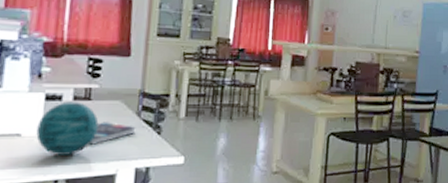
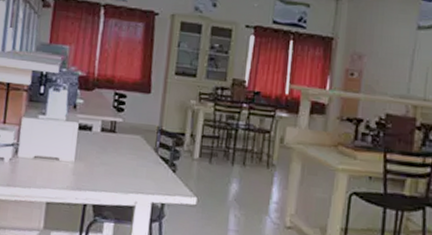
decorative orb: present [36,101,99,155] -> none [70,132,122,183]
hardback book: present [89,122,136,145] -> none [113,154,154,176]

